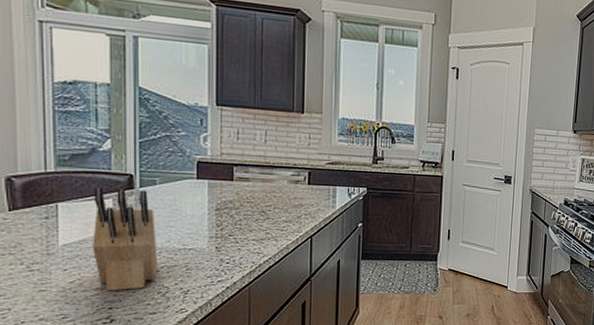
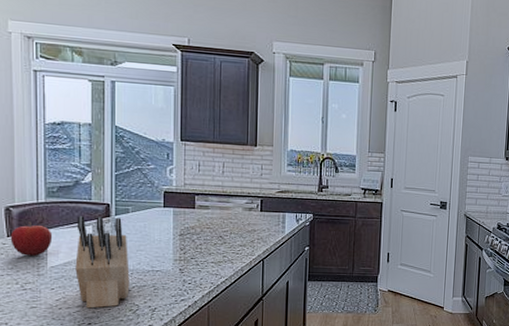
fruit: none [12,194,65,233] -> present [10,222,53,256]

